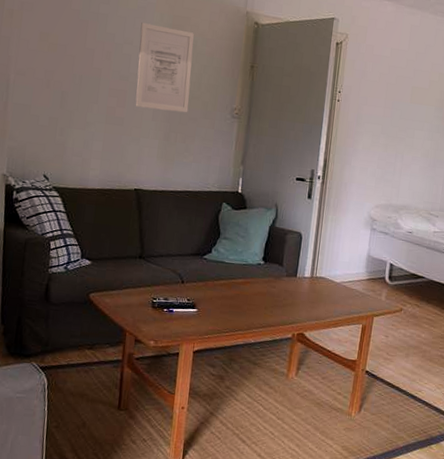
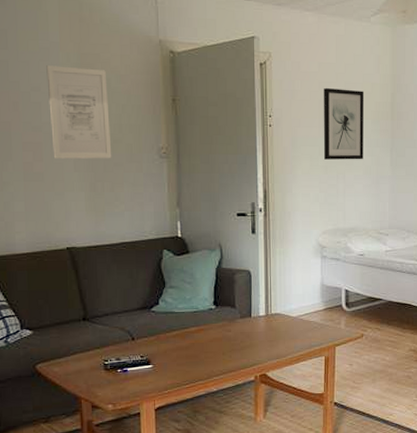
wall art: none [386,72,432,143] -> present [324,87,365,160]

